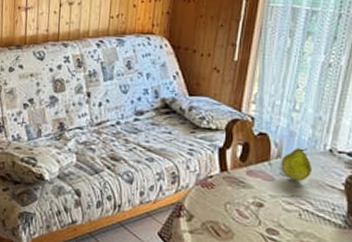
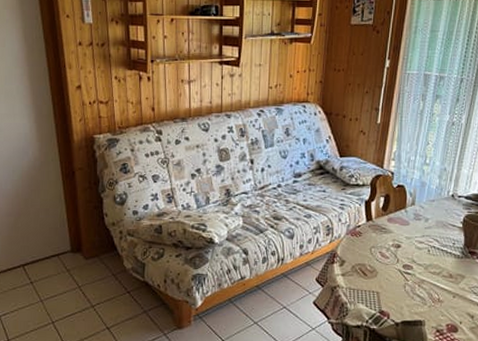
fruit: present [281,148,312,182] -> none [414,195,438,224]

